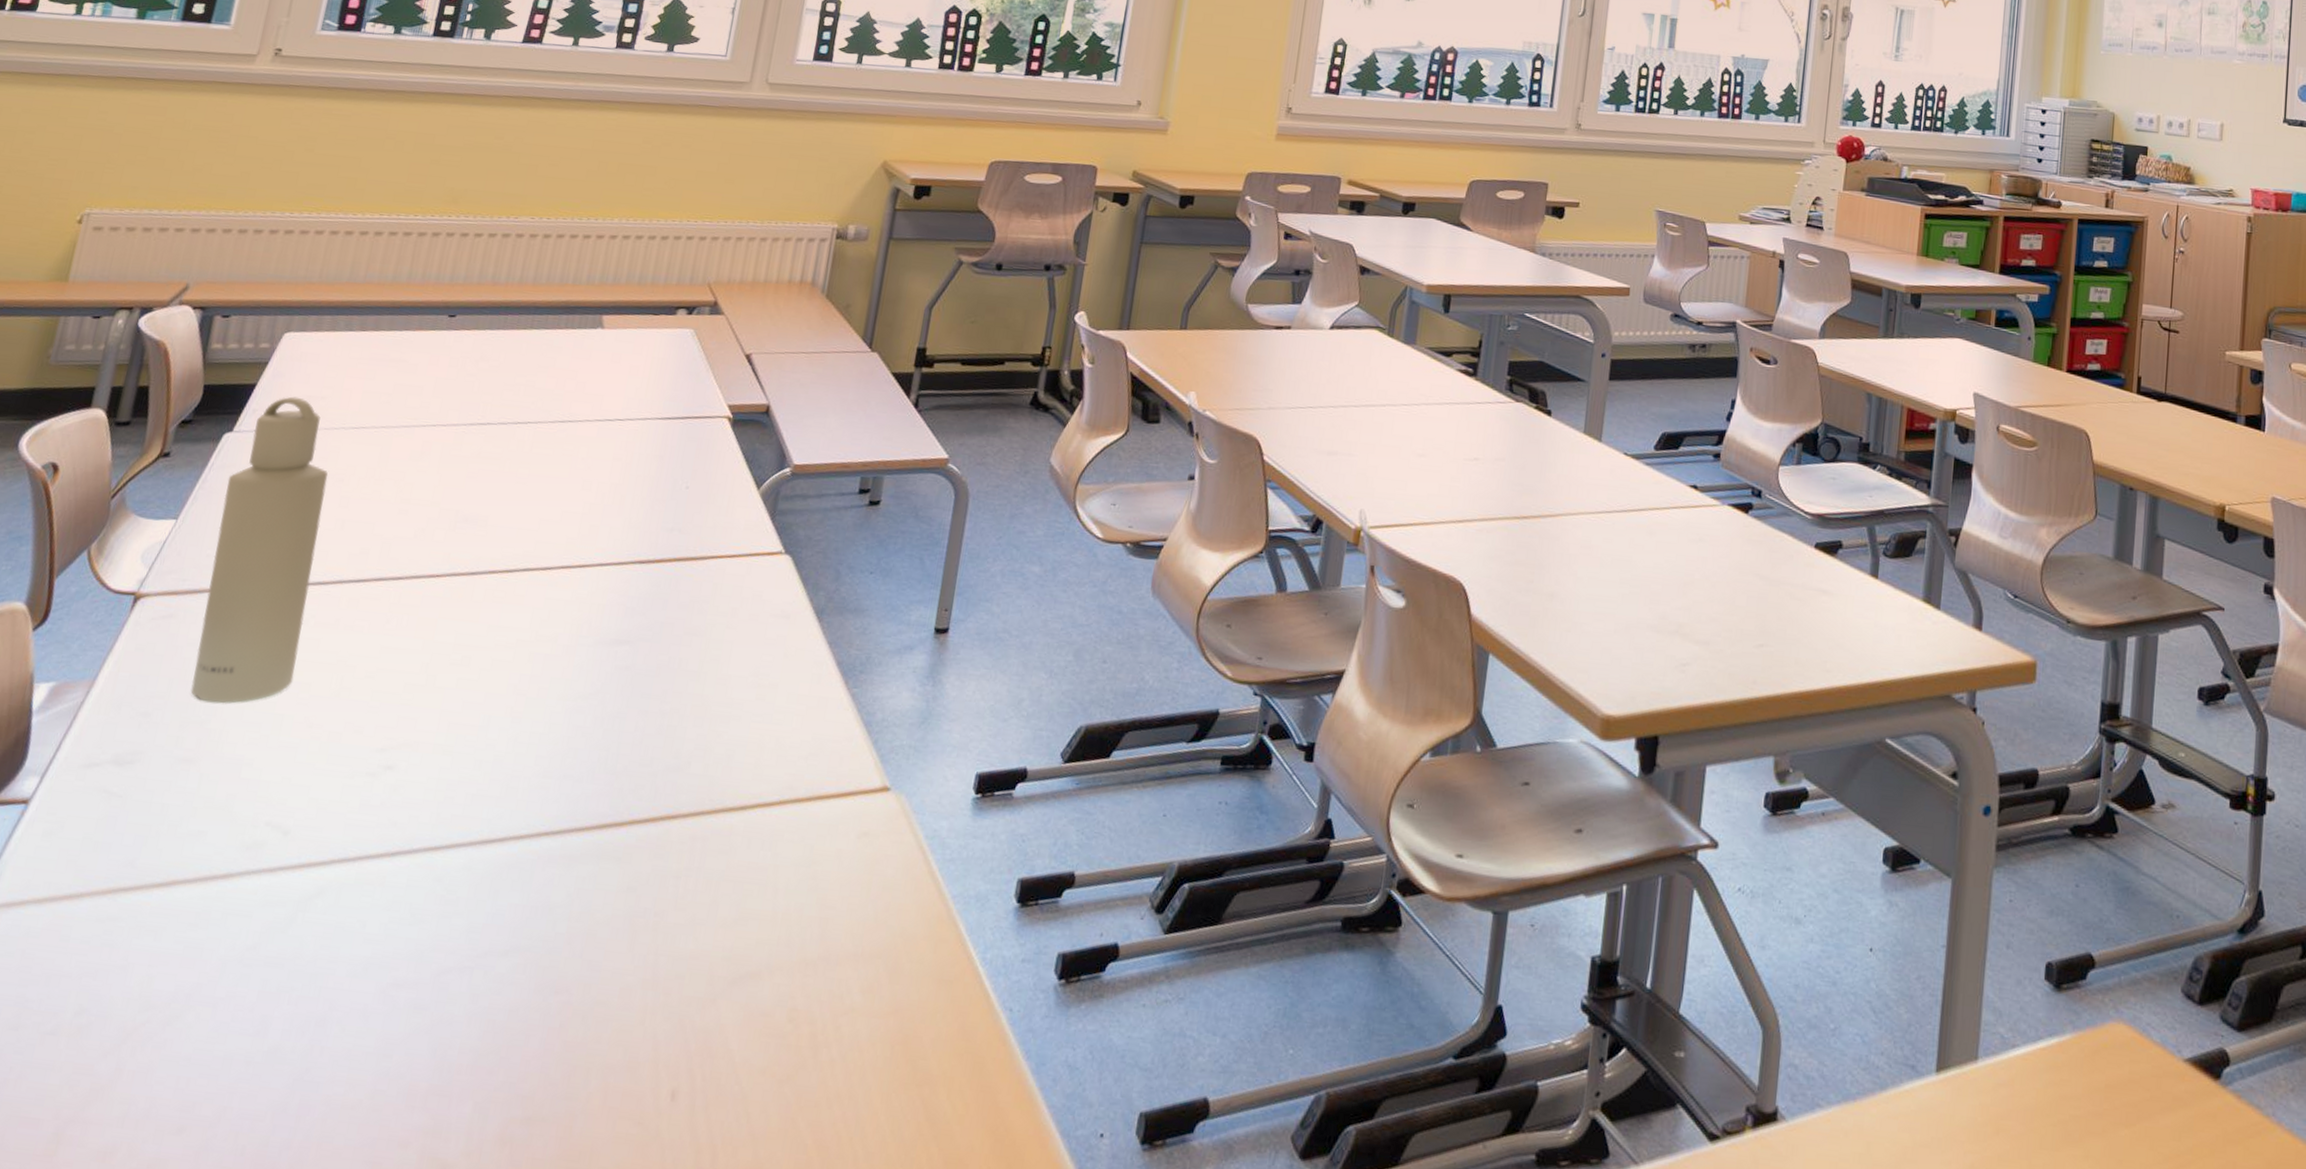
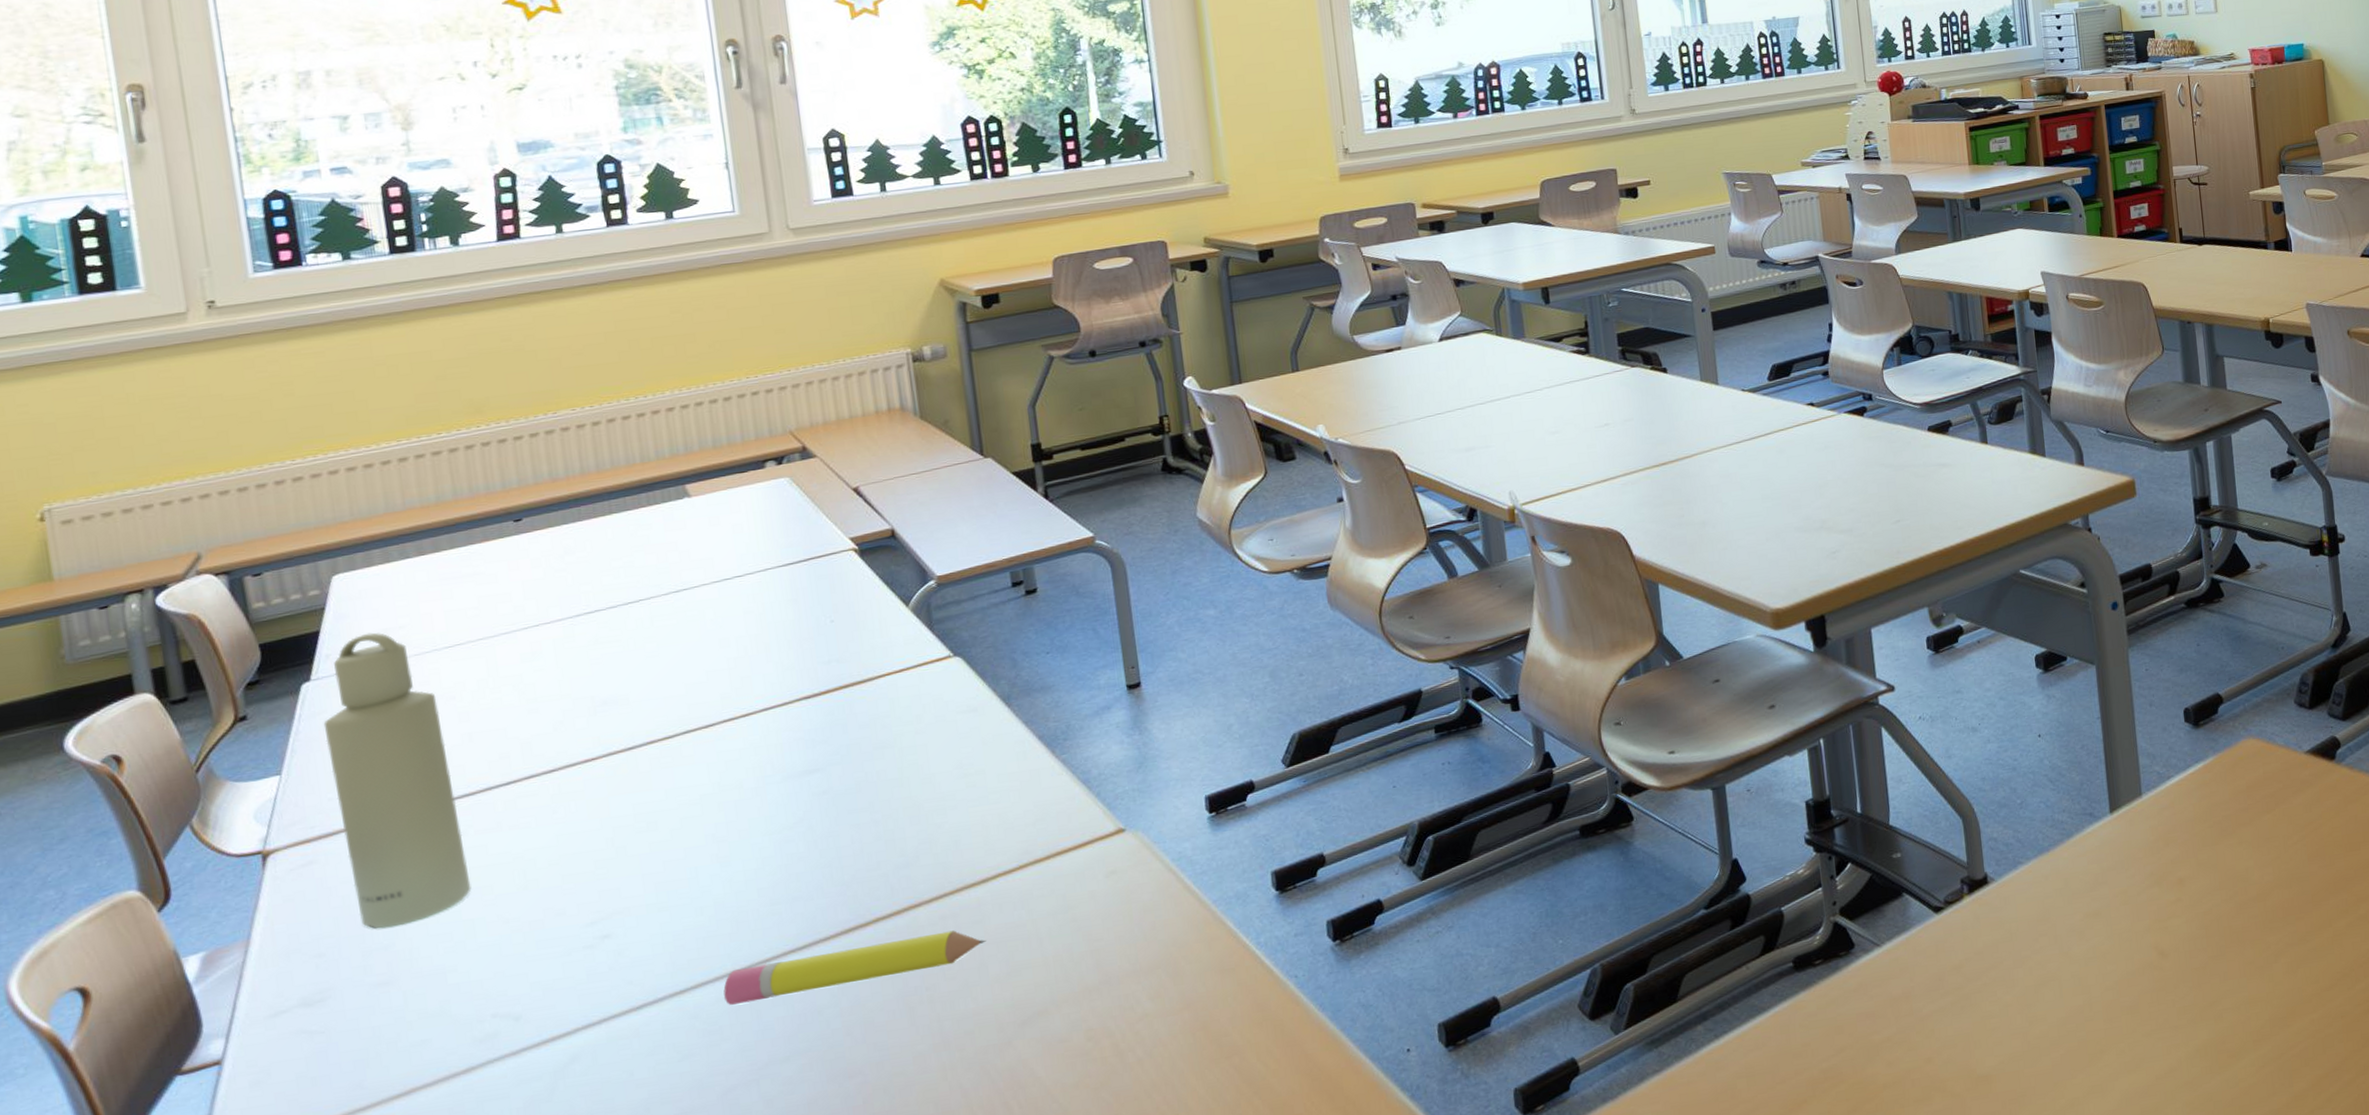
pencil: none [470,839,726,893] -> present [723,930,986,1005]

